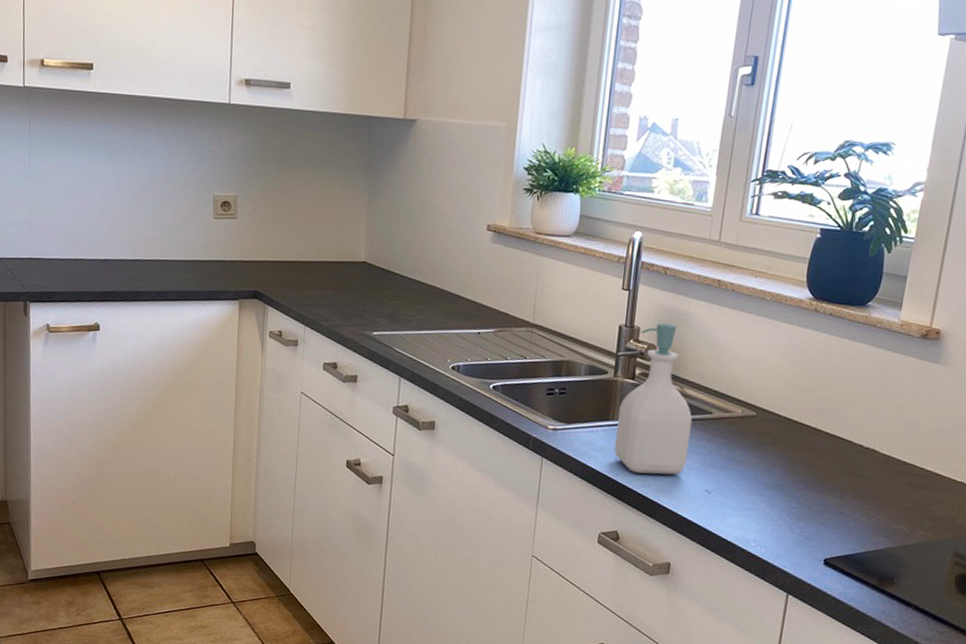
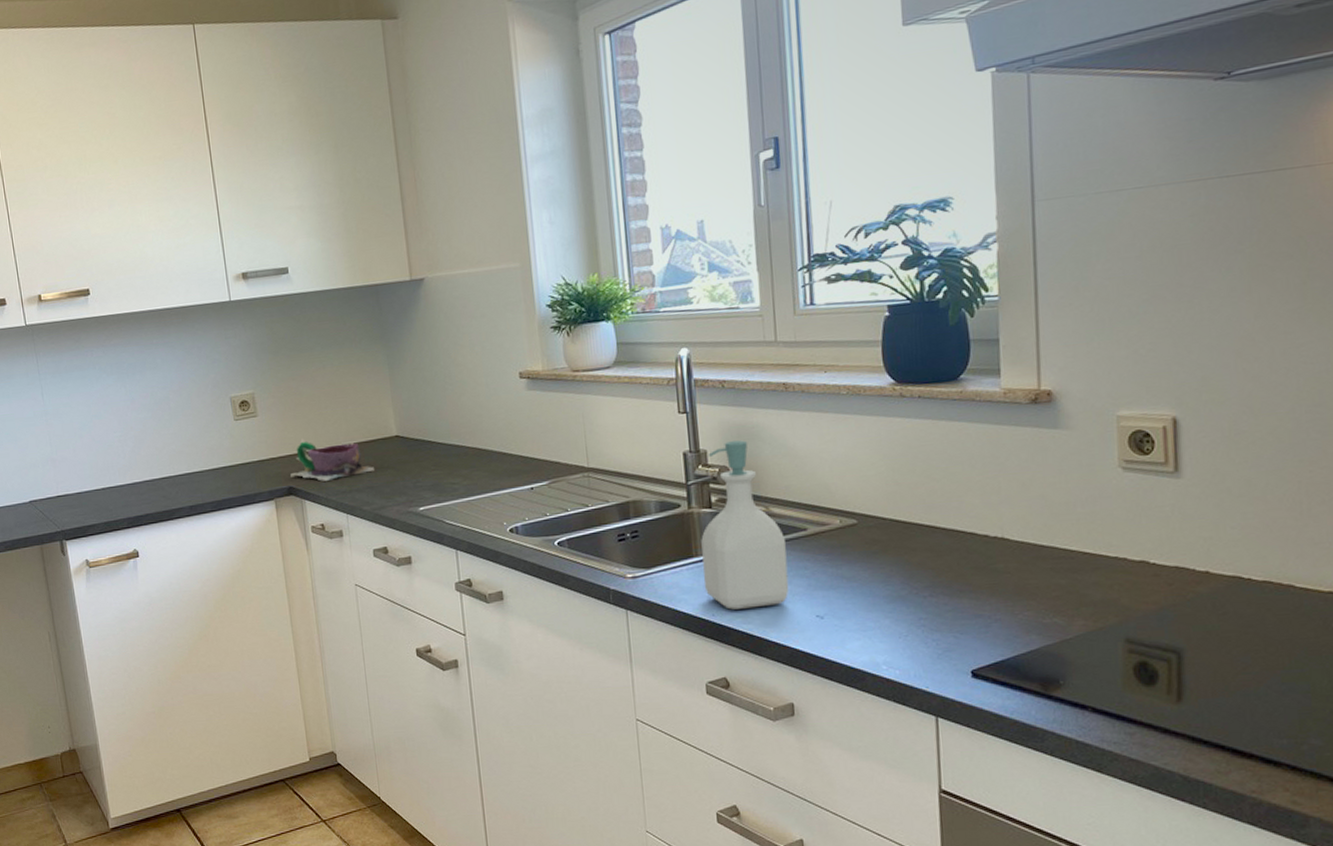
cup and saucer: none [258,247,338,292] -> present [290,438,374,481]

